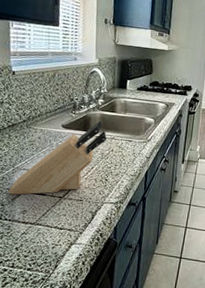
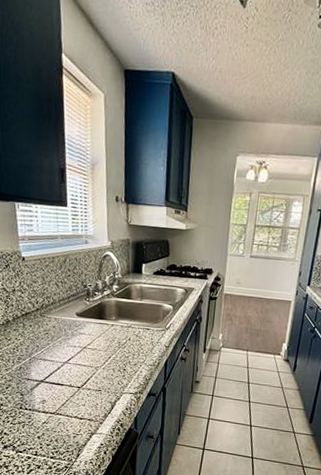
knife block: present [8,121,107,195] -> none [26,308,123,385]

